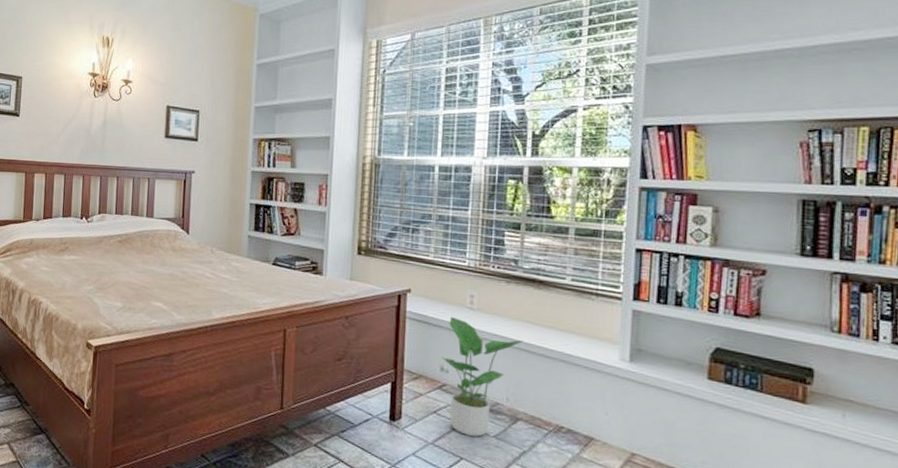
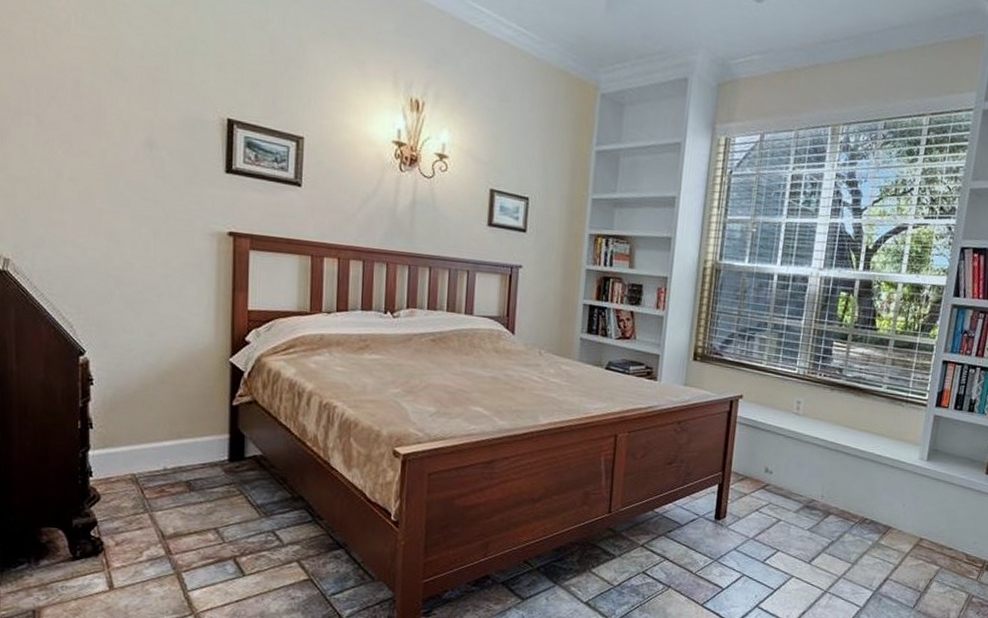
potted plant: present [442,316,523,437] -> none [767,421,841,531]

